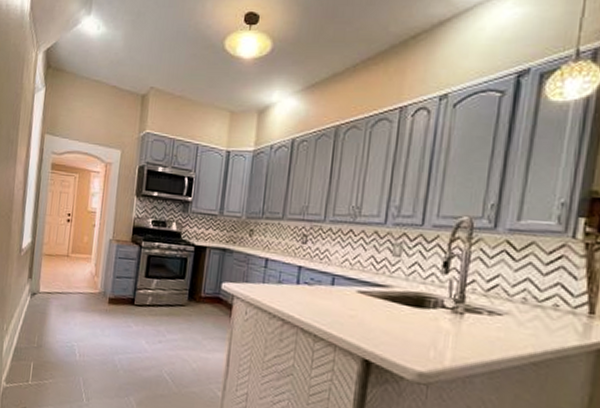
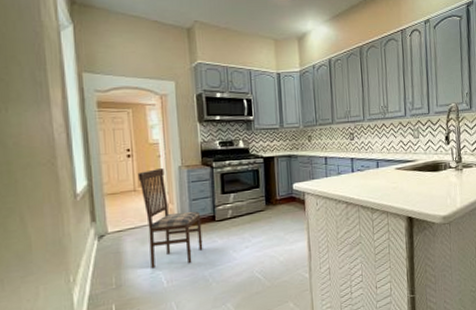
dining chair: none [68,238,122,343] -> present [137,168,203,269]

